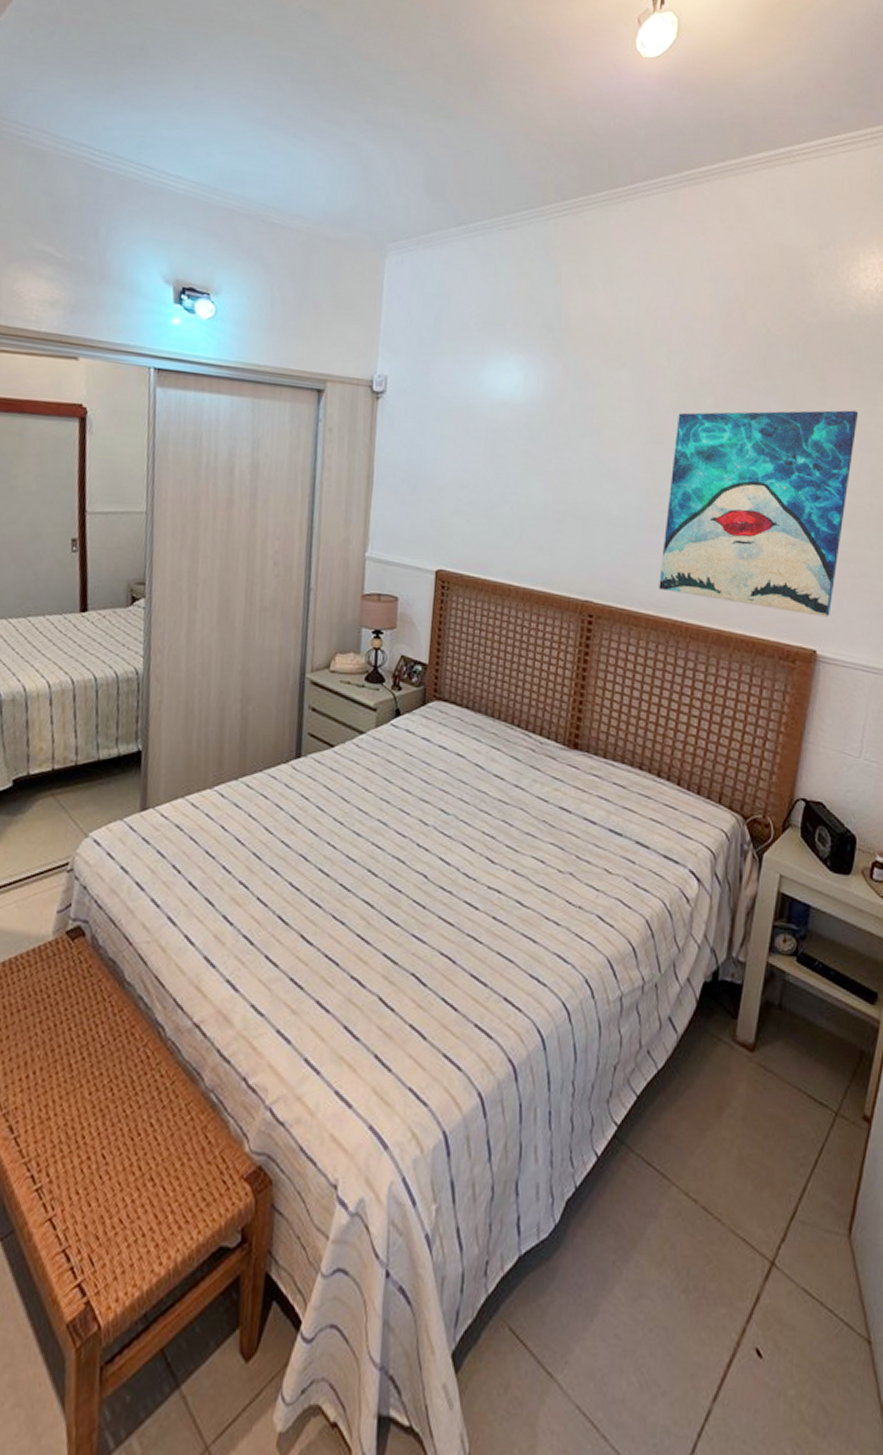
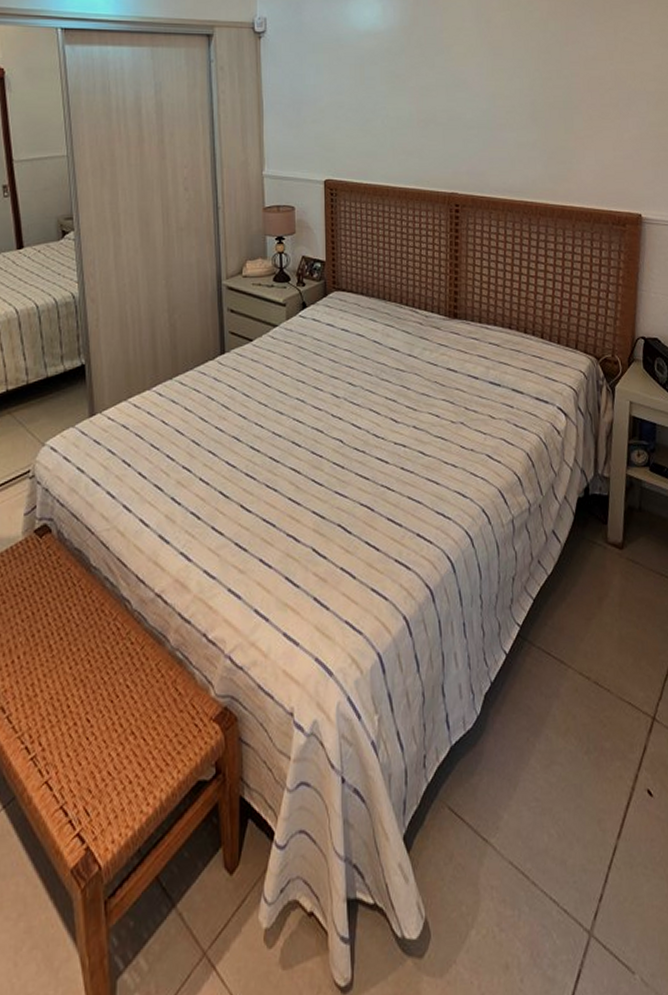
wall art: present [659,410,859,618] -> none [510,13,657,186]

